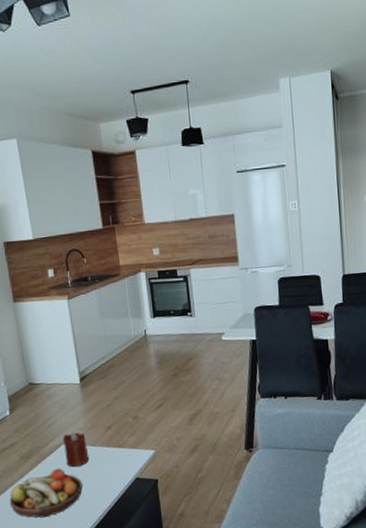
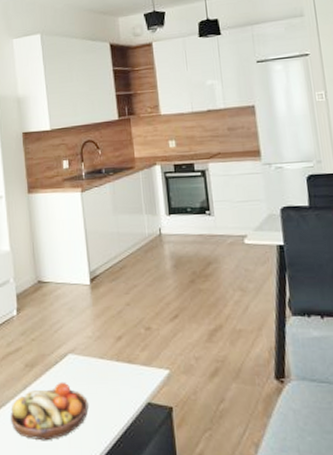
candle: present [62,432,90,468] -> none [69,340,97,383]

